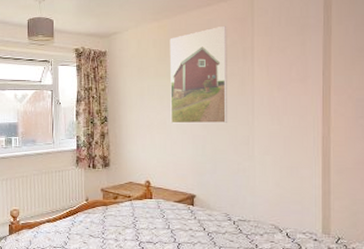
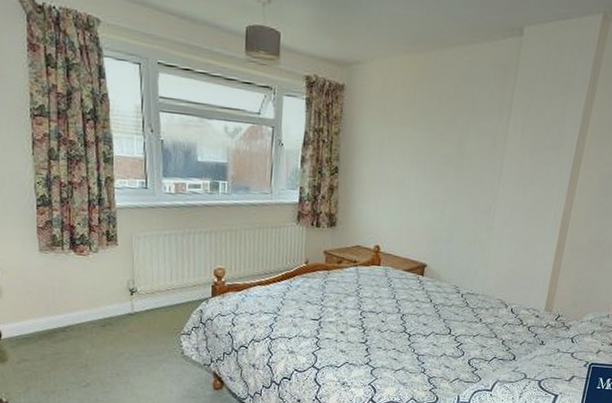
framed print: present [169,25,227,124] -> none [410,71,488,188]

